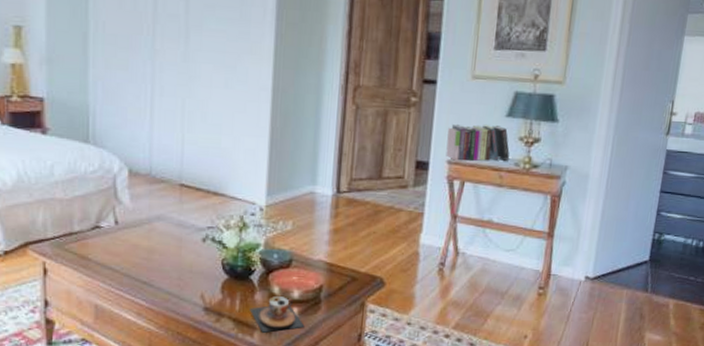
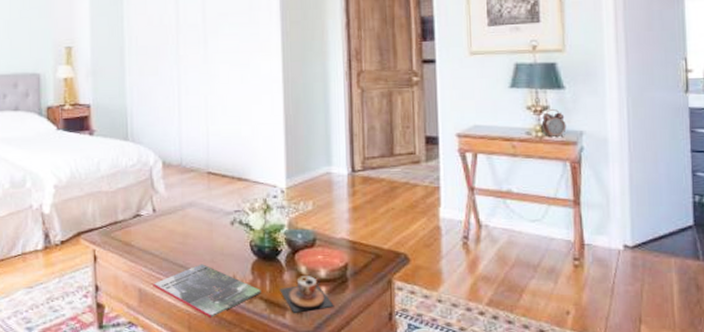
magazine: none [111,281,230,337] -> present [153,264,261,319]
books: present [446,124,510,162] -> none [453,97,520,134]
alarm clock: none [530,142,554,171] -> present [541,109,567,138]

